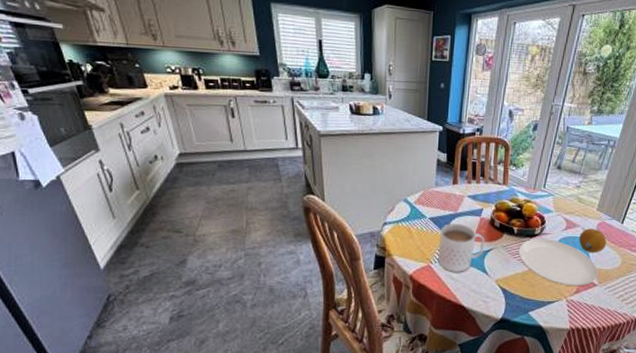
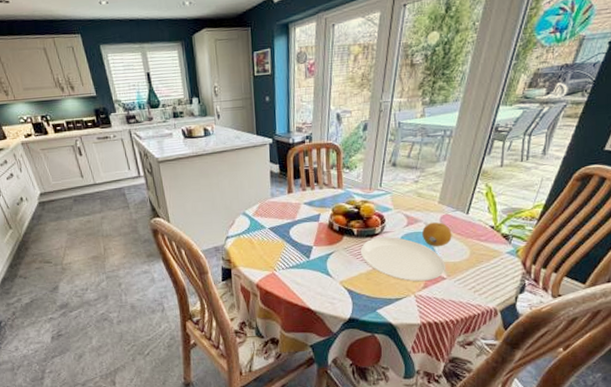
mug: present [438,223,486,272] -> none [280,230,326,278]

